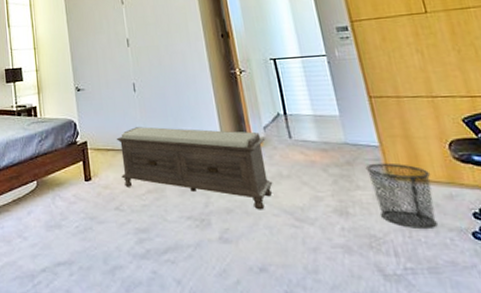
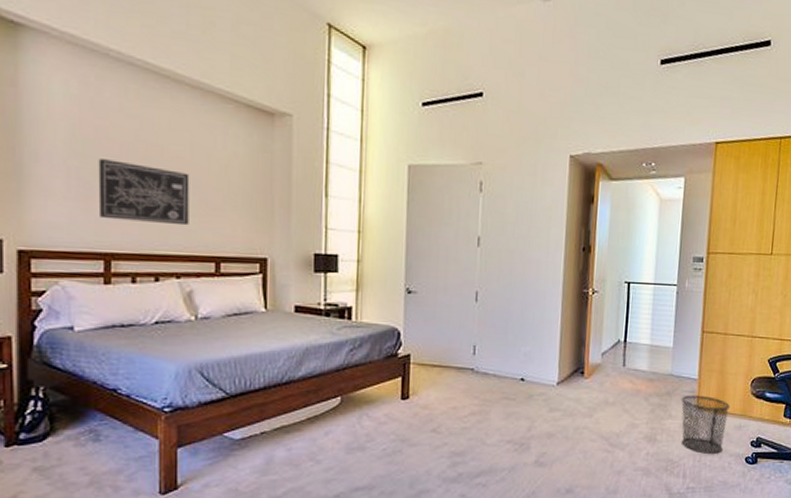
bench: present [116,127,273,210] -> none [444,342,600,435]

